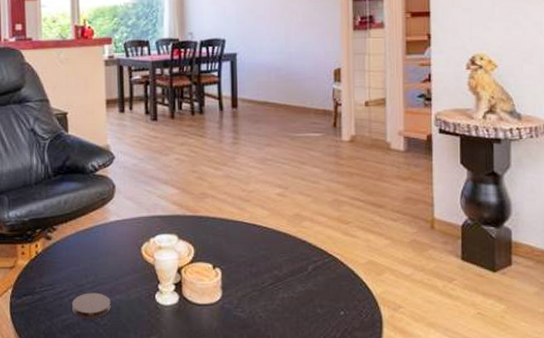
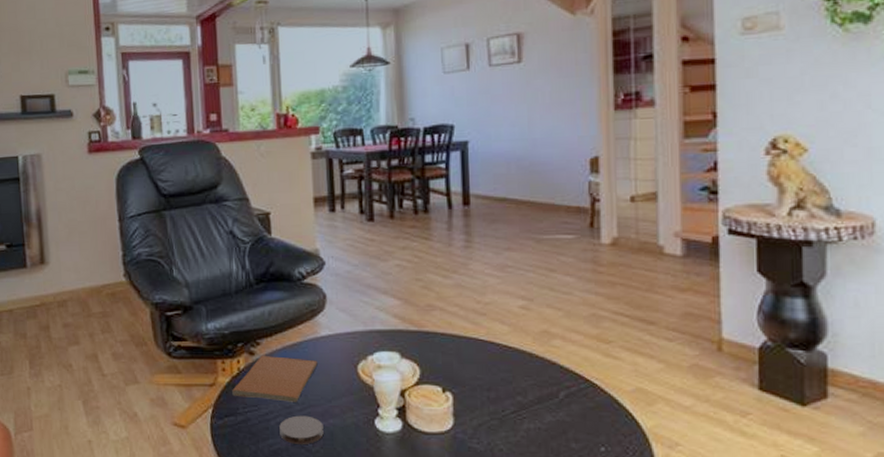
book: none [30,239,107,281] -> present [232,355,318,402]

